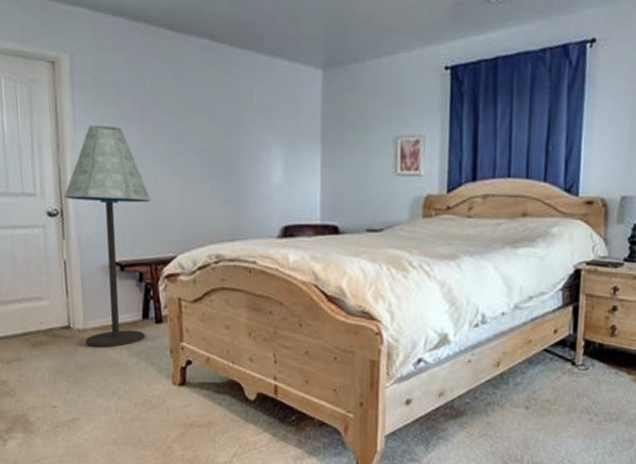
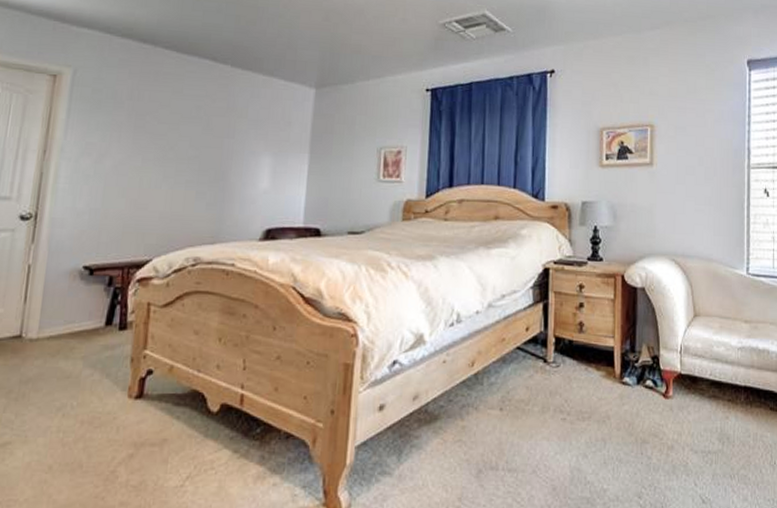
floor lamp: present [63,125,151,348] -> none [36,133,134,359]

